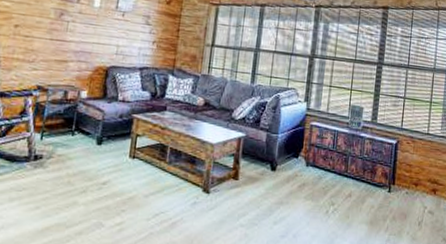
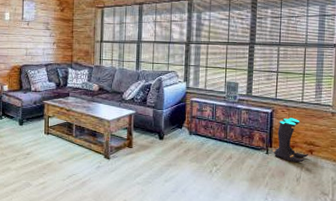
boots: none [395,151,432,204] -> present [272,118,309,163]

